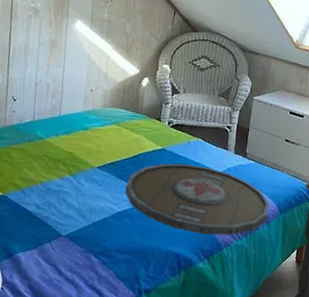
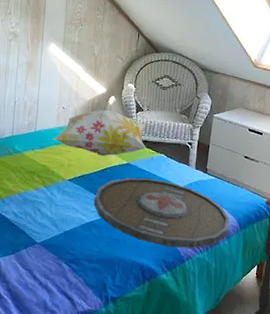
decorative pillow: none [79,92,183,142] -> present [52,109,147,156]

